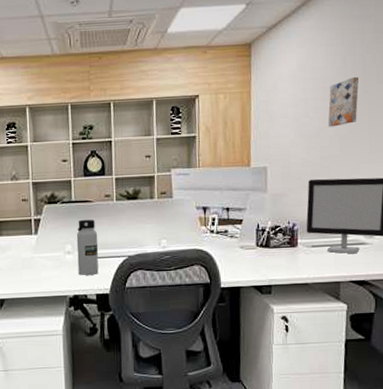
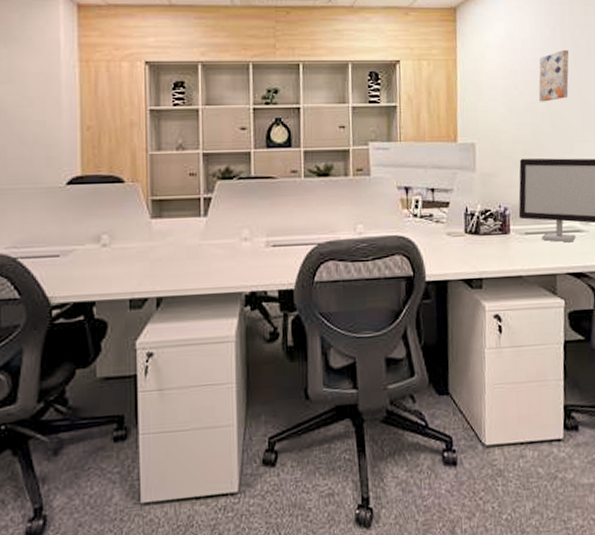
water bottle: present [76,219,99,275] -> none [255,198,282,267]

